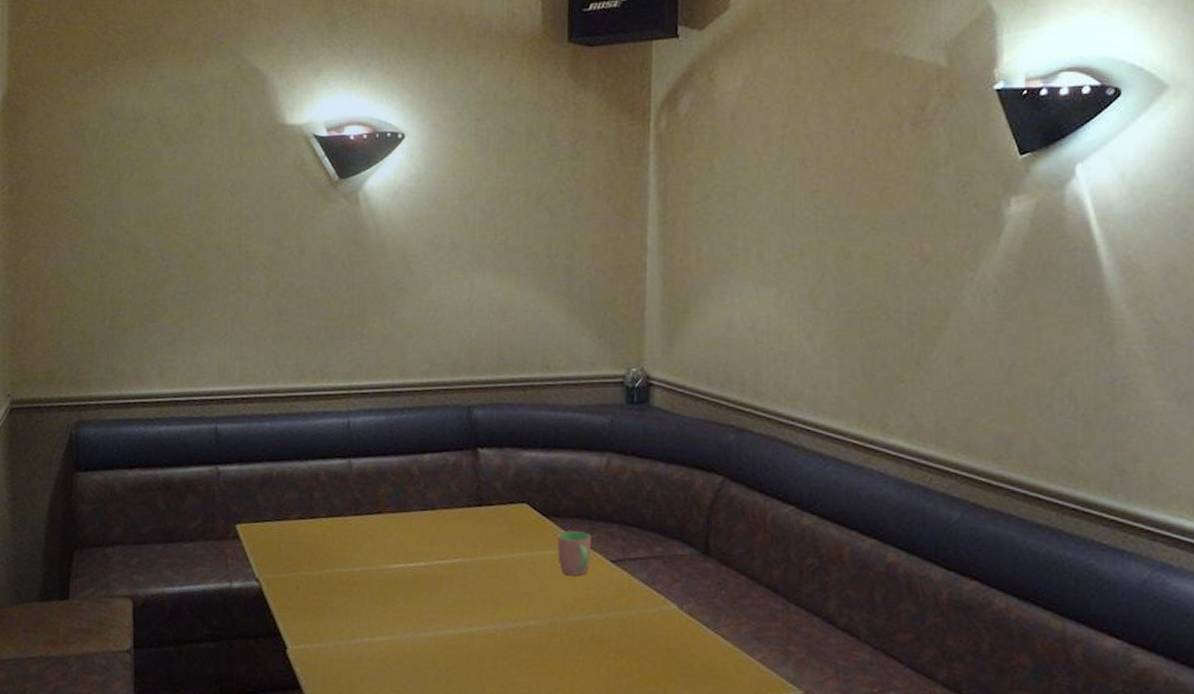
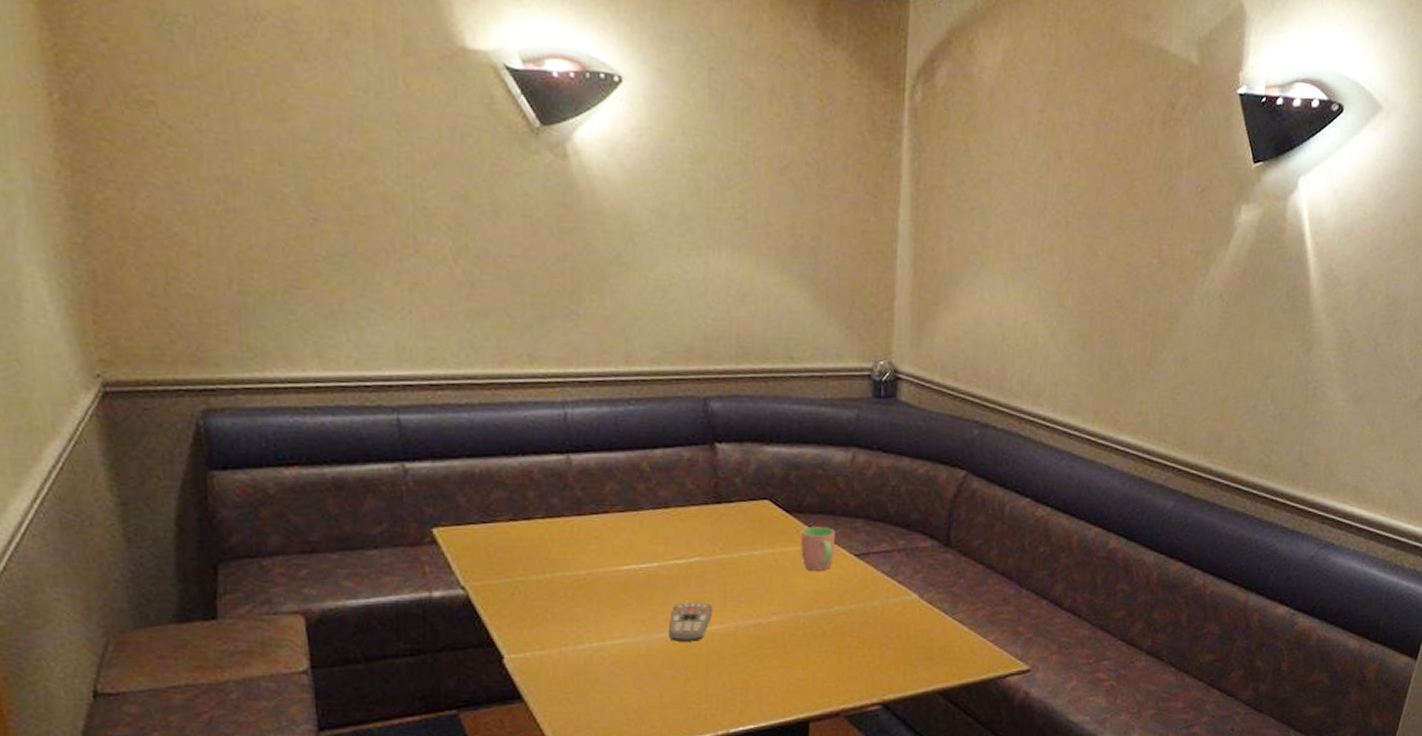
remote control: none [432,602,473,643] -> present [668,602,712,642]

